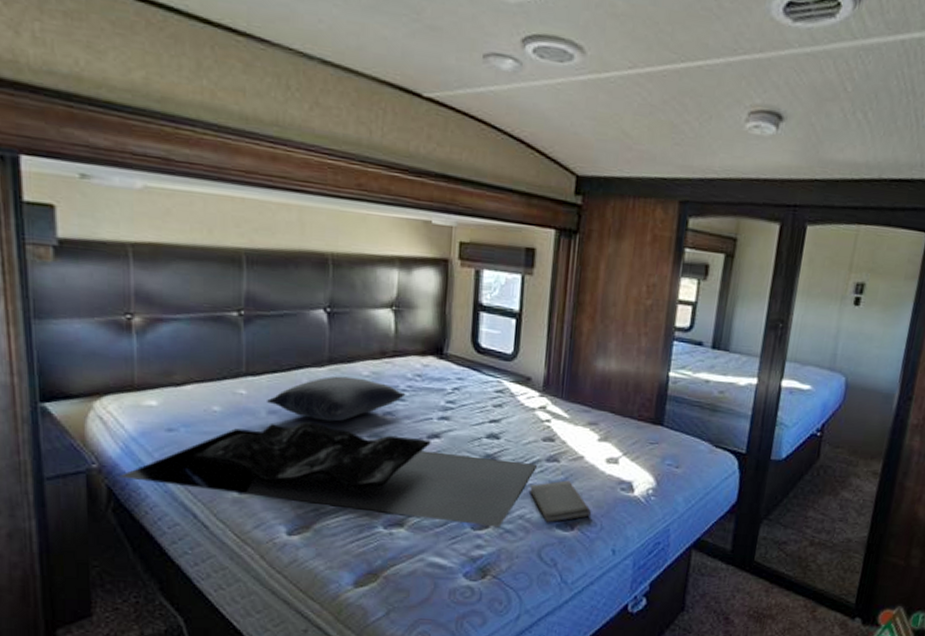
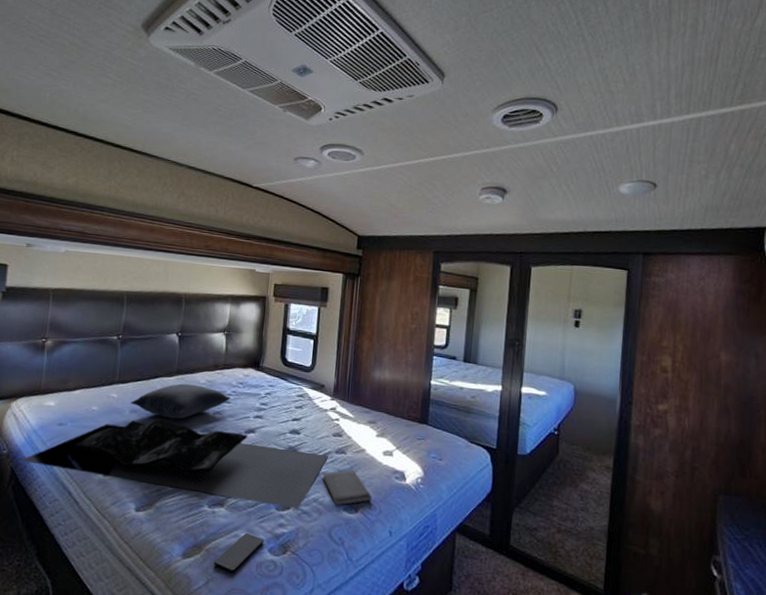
smartphone: none [395,556,458,602] -> present [214,532,264,573]

